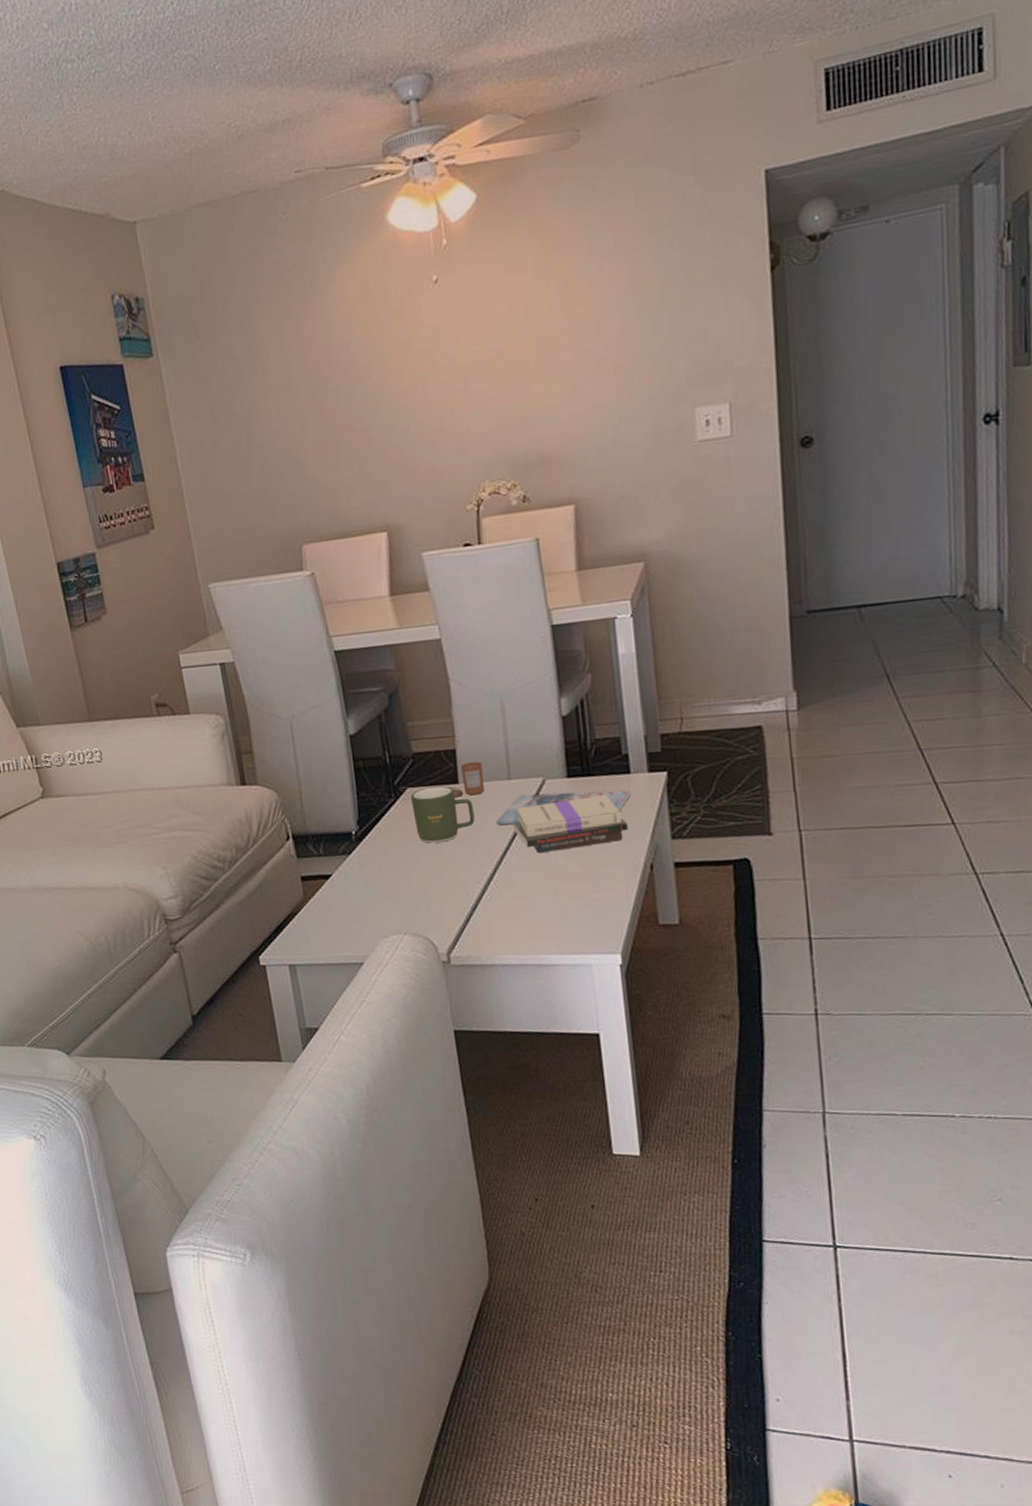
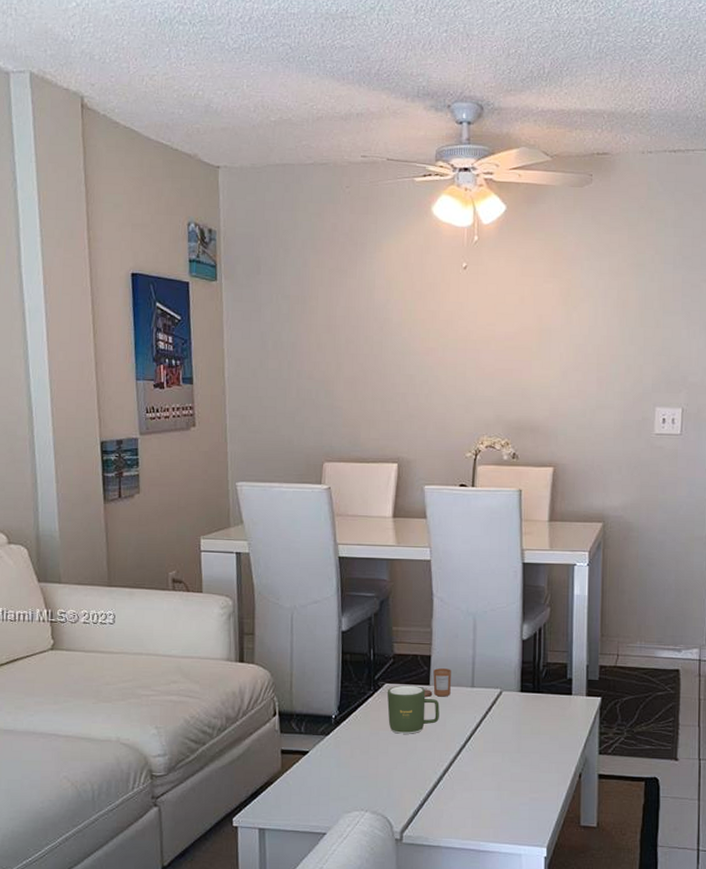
magazine: present [496,790,631,825] -> none [457,702,570,726]
books: present [513,795,628,853] -> none [471,710,565,753]

